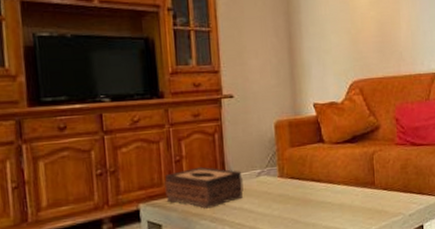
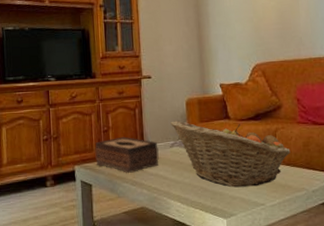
fruit basket: none [257,146,388,217] -> present [170,120,291,188]

